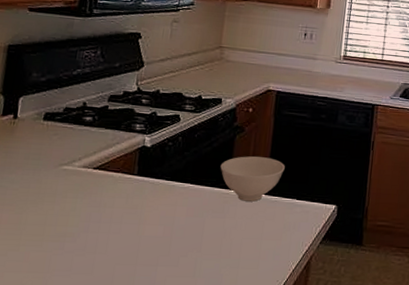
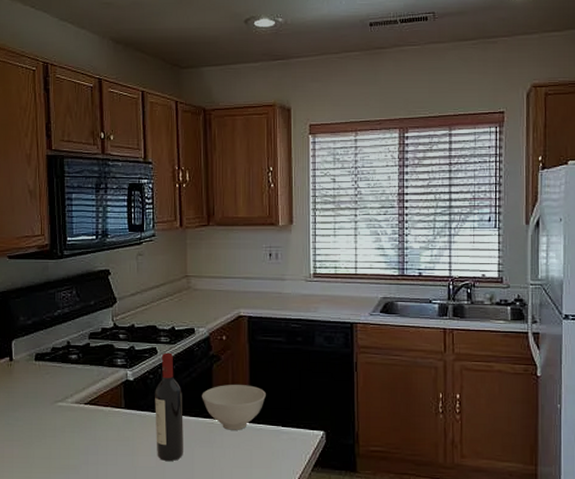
wine bottle: none [165,120,201,231] -> present [155,352,183,461]

